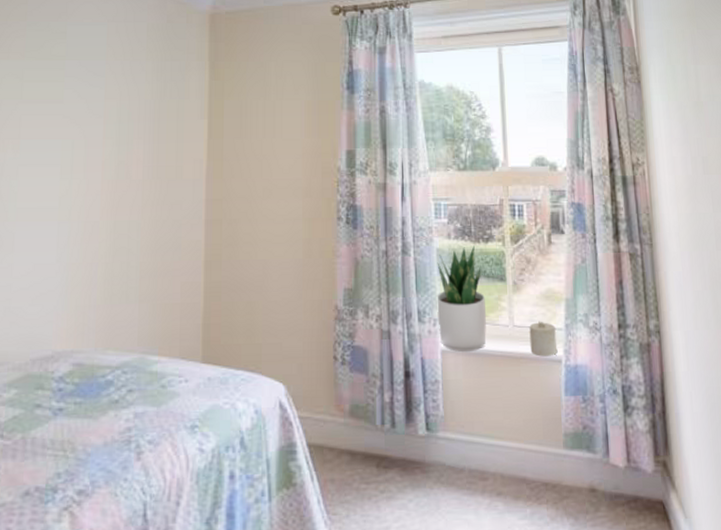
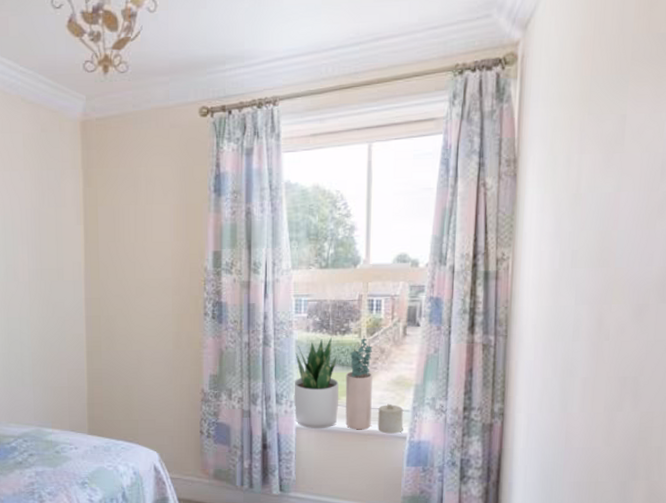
vase: none [492,244,523,354] -> present [345,336,373,431]

